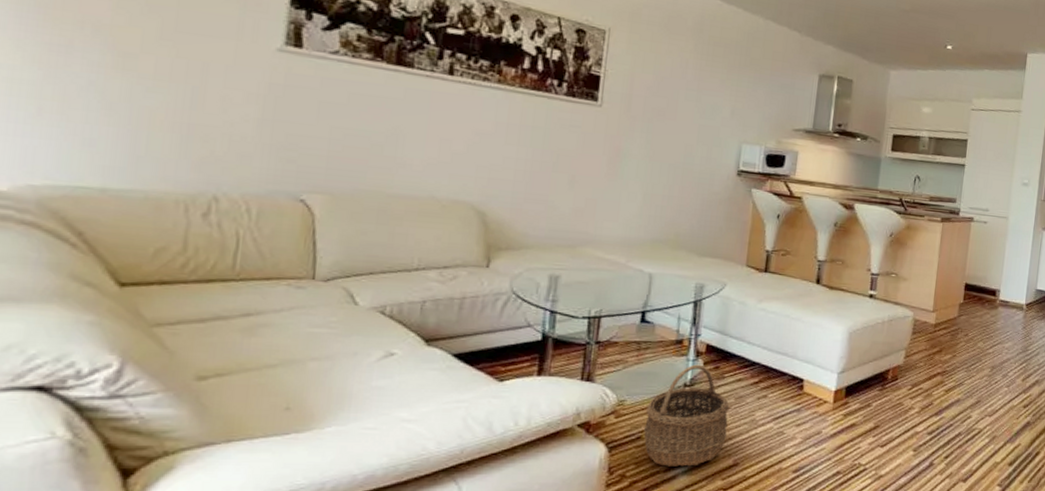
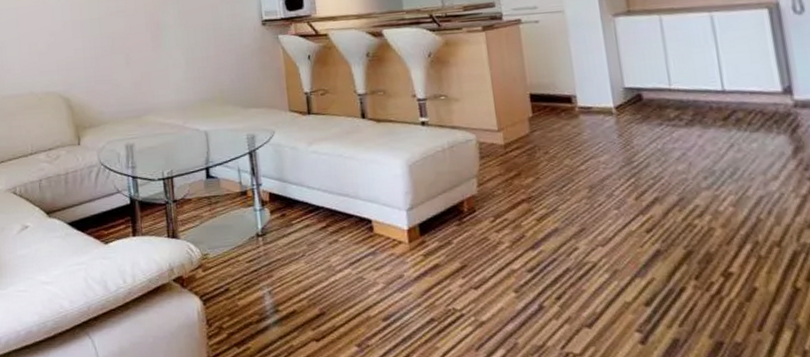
wicker basket: present [644,364,730,466] -> none [228,213,307,317]

